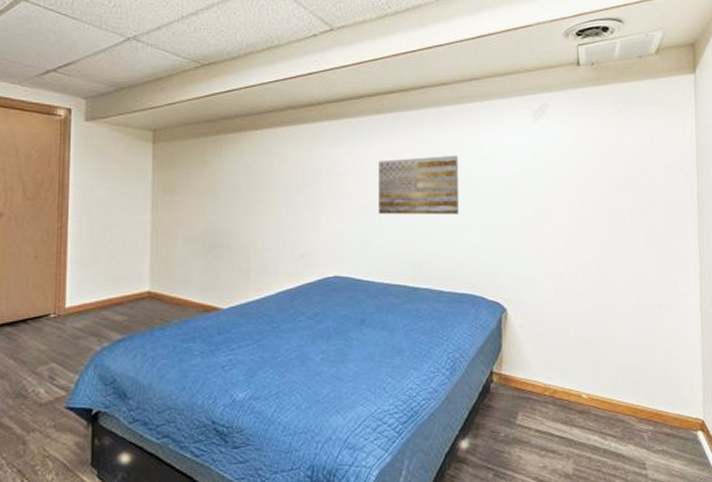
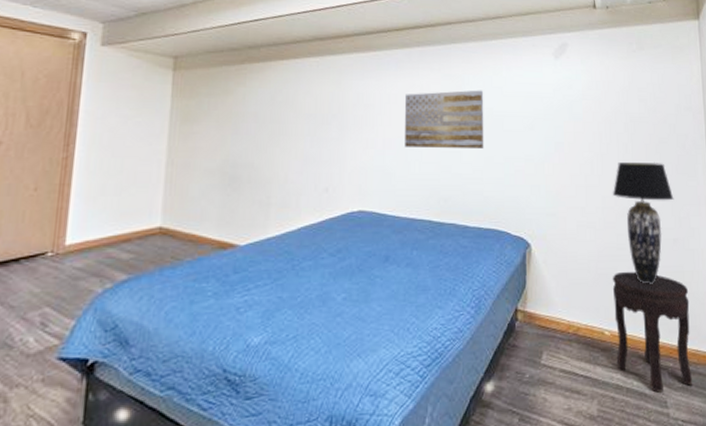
side table: none [591,336,674,455] -> present [612,271,693,393]
table lamp: none [593,226,660,349] -> present [612,162,674,284]

